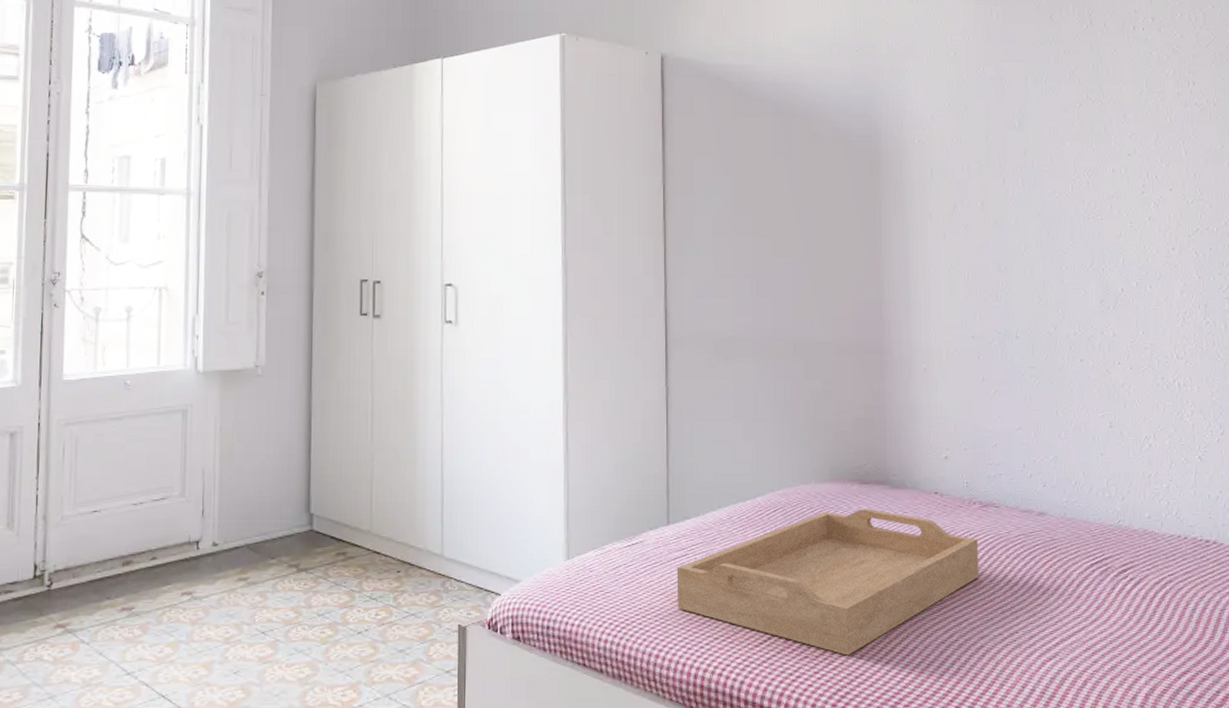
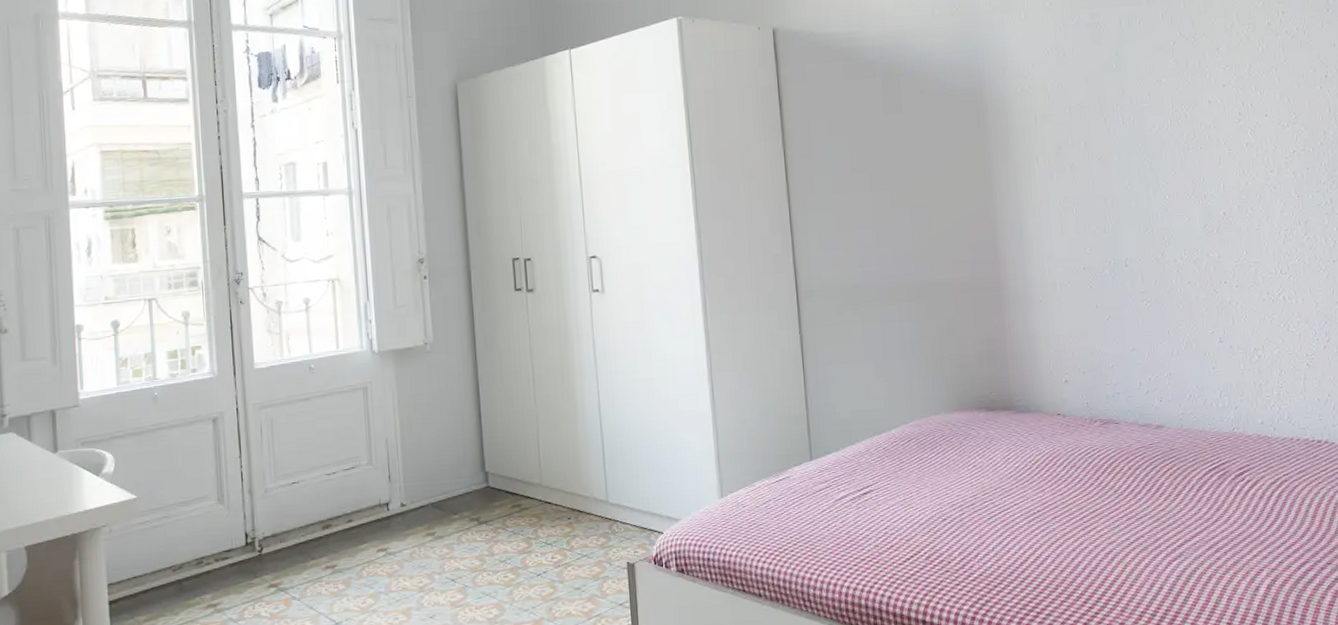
serving tray: present [676,508,979,656] -> none [822,433,1104,568]

